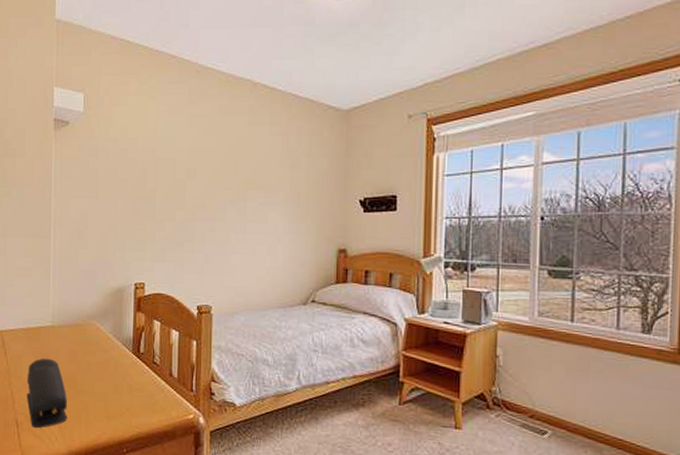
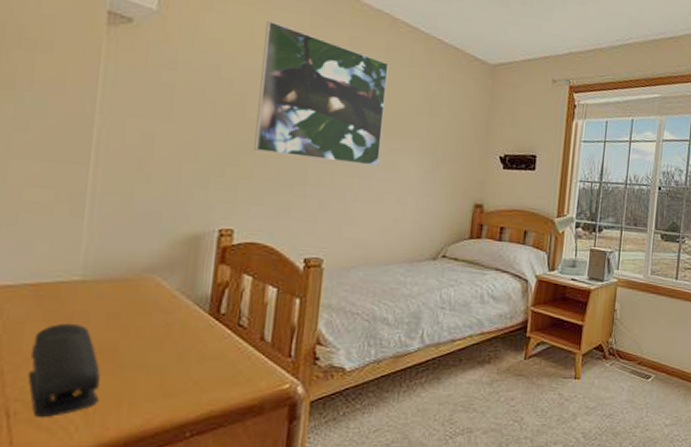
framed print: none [154,104,253,220] -> present [254,20,389,166]

